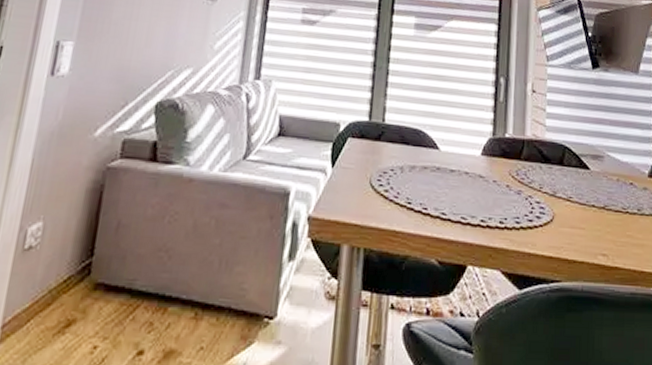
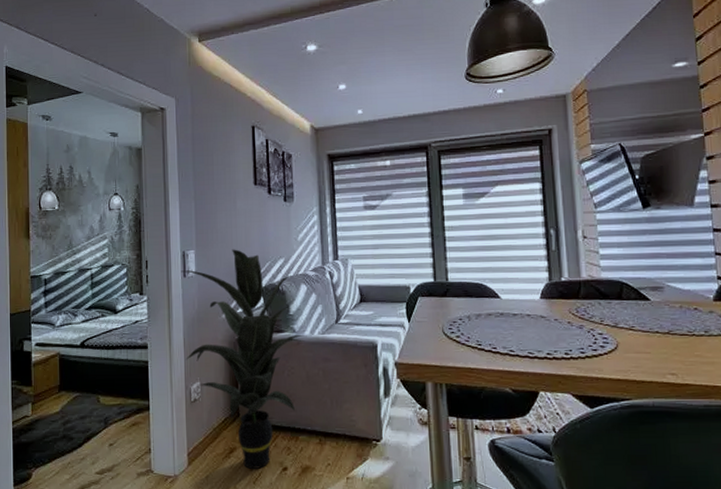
indoor plant: none [28,48,201,352] -> present [181,249,305,469]

